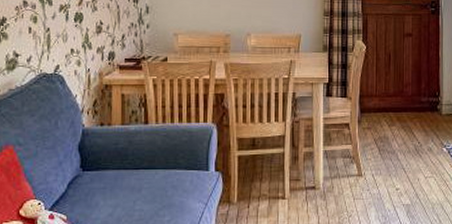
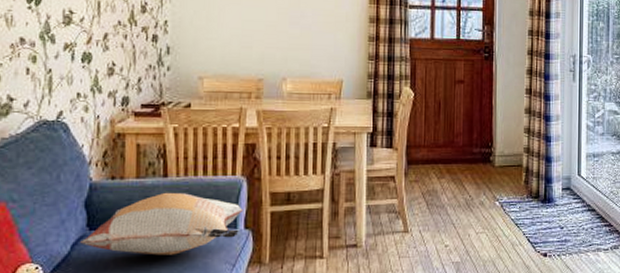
decorative pillow: none [75,137,213,194] -> present [80,192,243,255]

